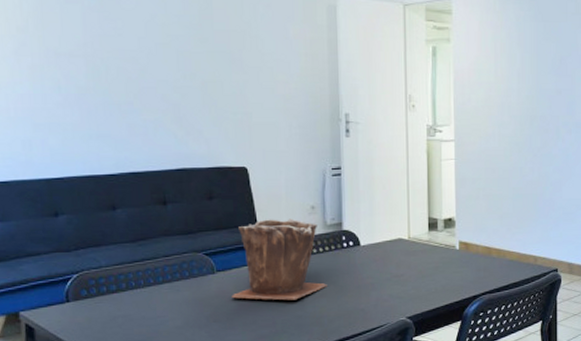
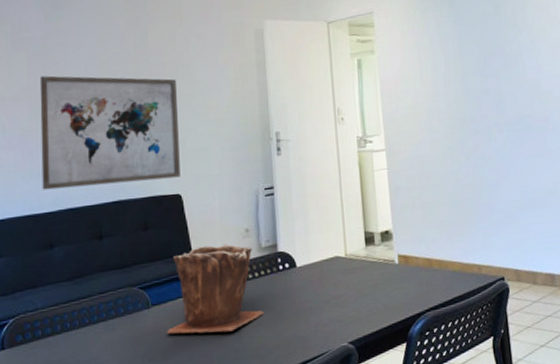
wall art: none [96,33,247,152] -> present [39,75,181,190]

